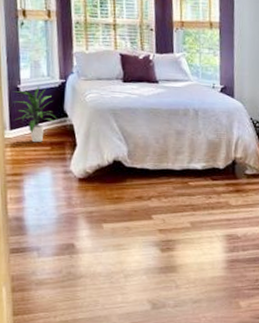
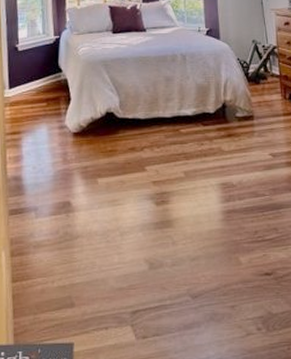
indoor plant: present [13,85,58,143] -> none [12,43,53,100]

